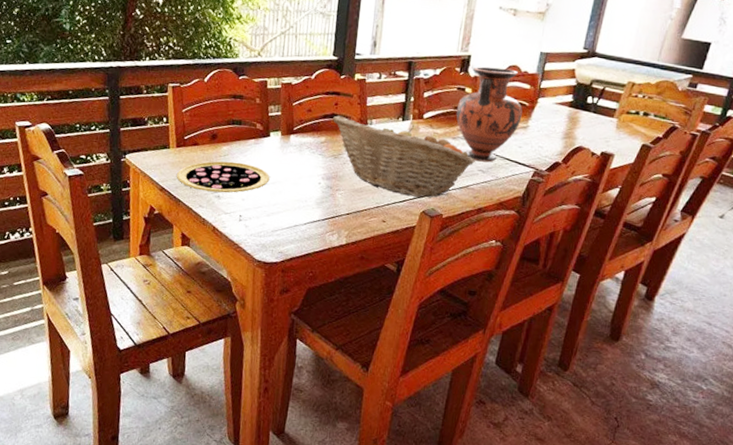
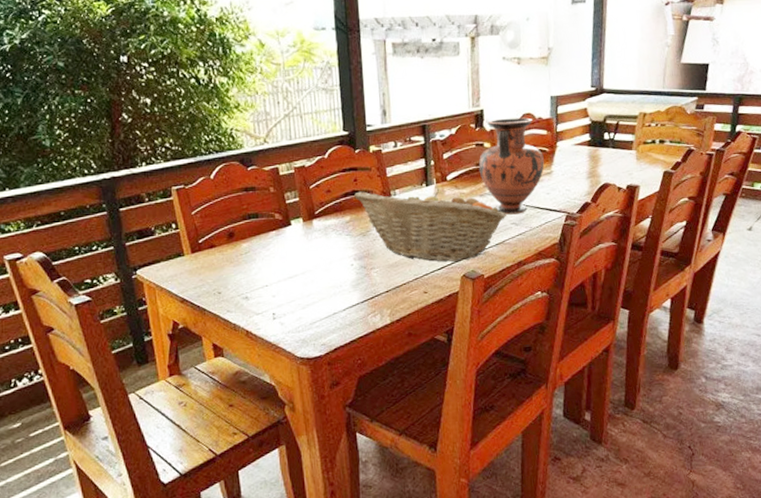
pizza: present [177,161,270,193] -> none [197,257,299,295]

